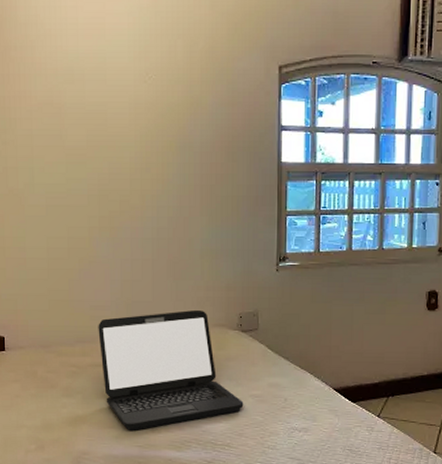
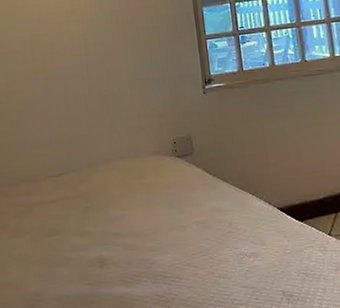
laptop: present [98,310,244,432] -> none [40,140,189,269]

